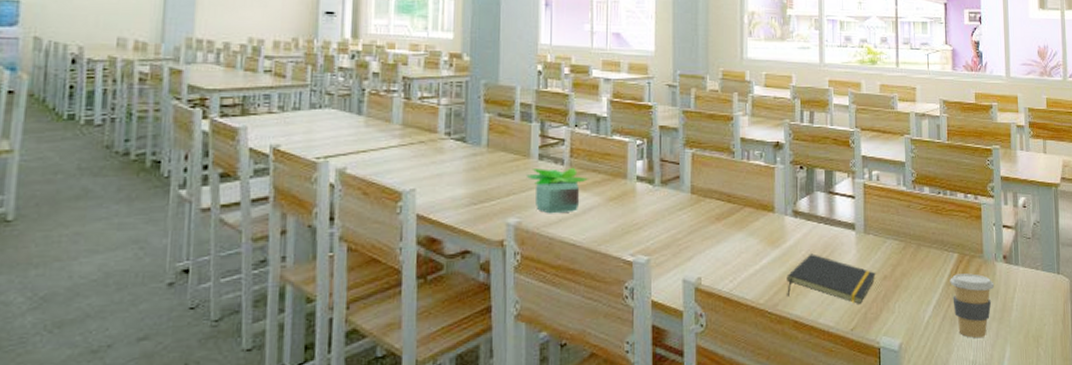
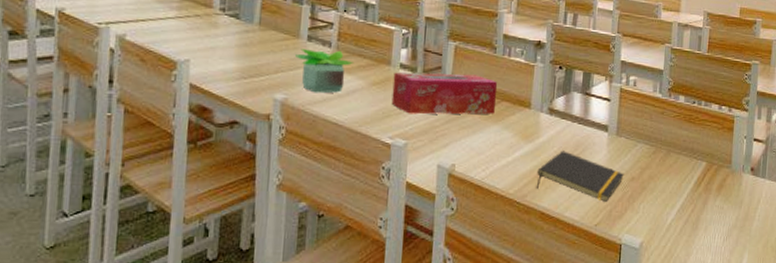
tissue box: none [630,182,739,228] -> present [391,72,498,115]
coffee cup: present [950,273,995,338] -> none [695,181,740,243]

